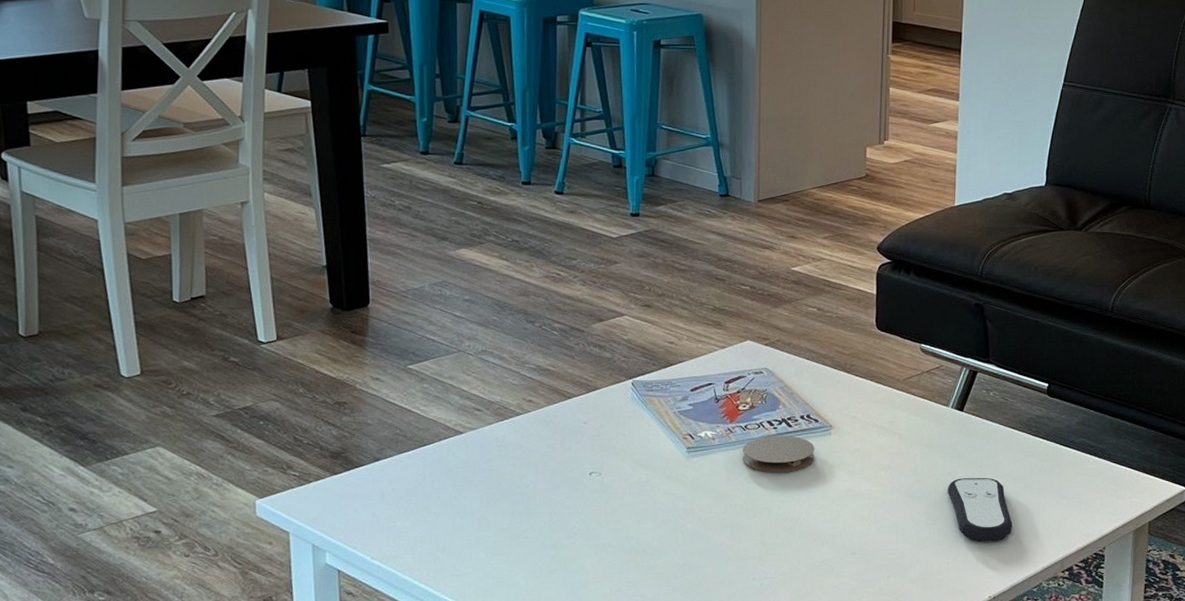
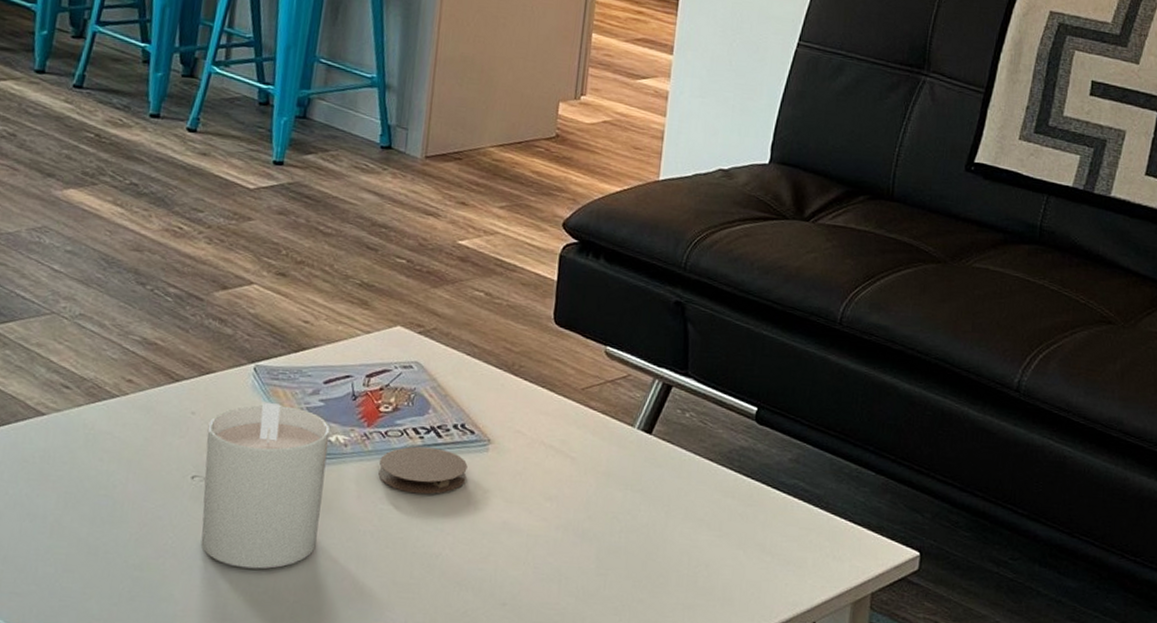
candle: none [598,410,700,541] -> present [201,403,331,570]
remote control: present [947,478,1013,542] -> none [624,518,703,604]

